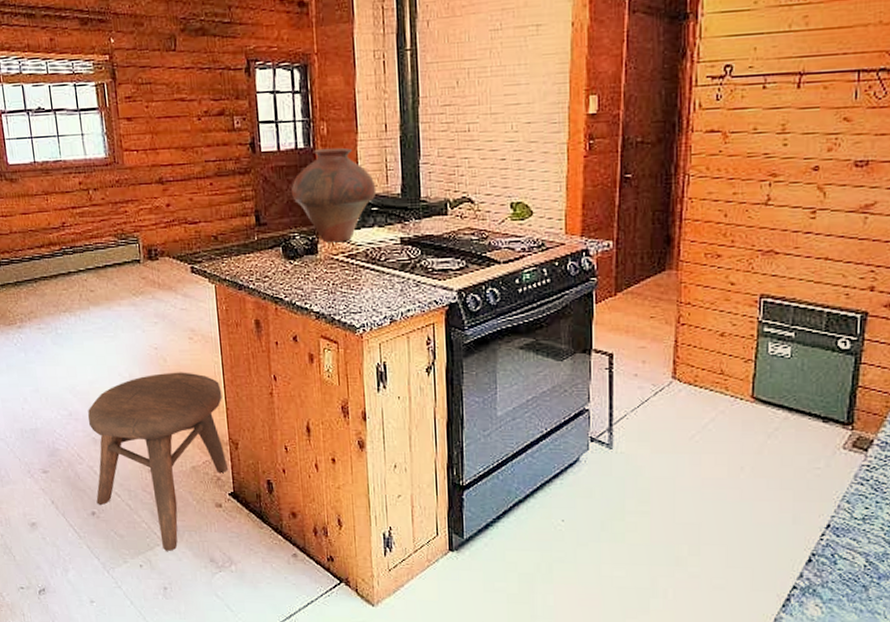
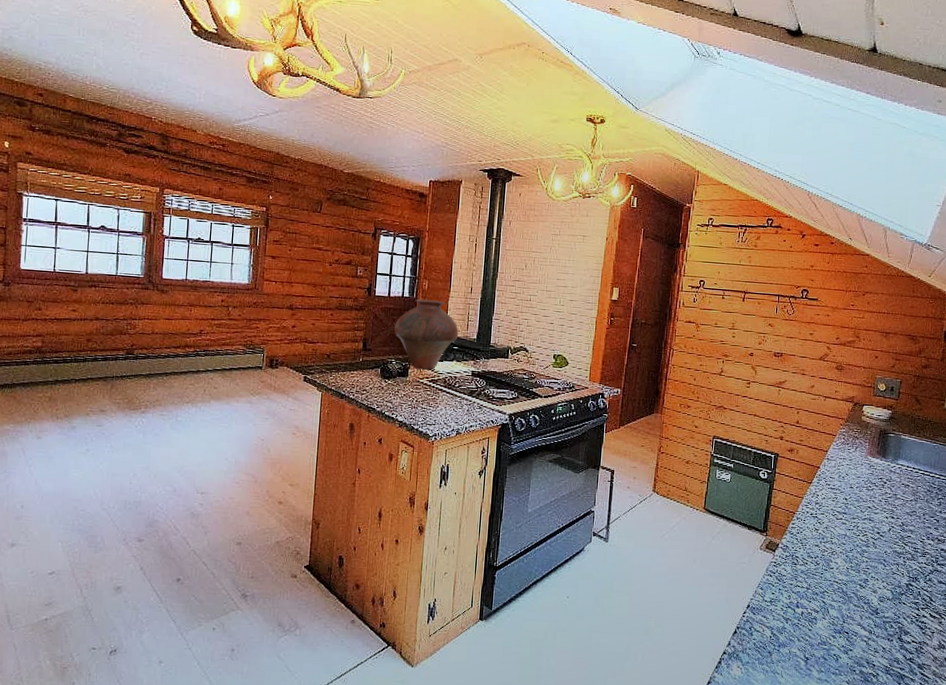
stool: present [88,372,229,551] -> none [183,460,313,616]

